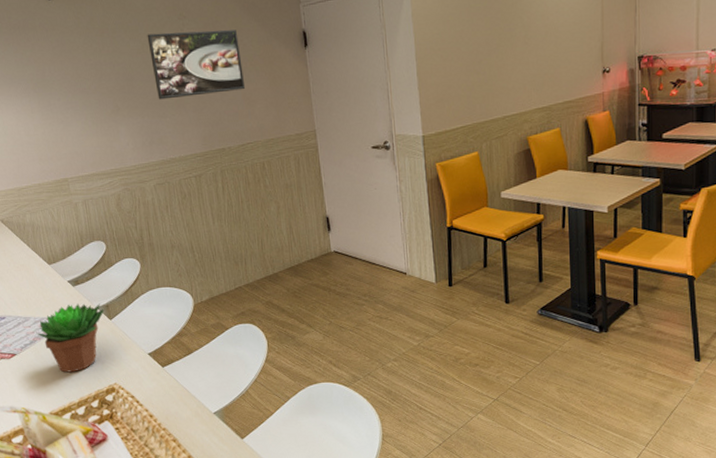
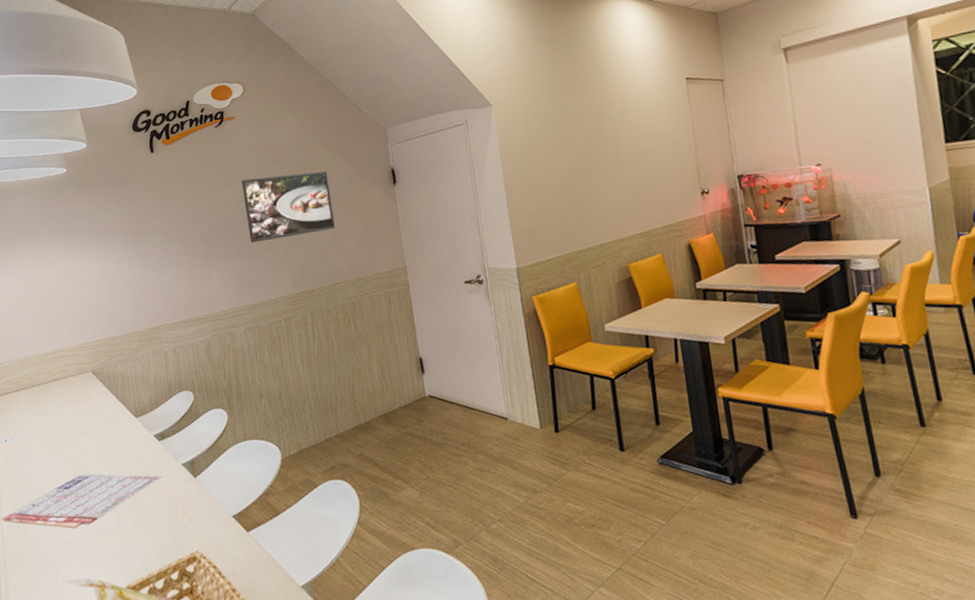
succulent plant: present [36,303,104,373] -> none [119,459,189,539]

